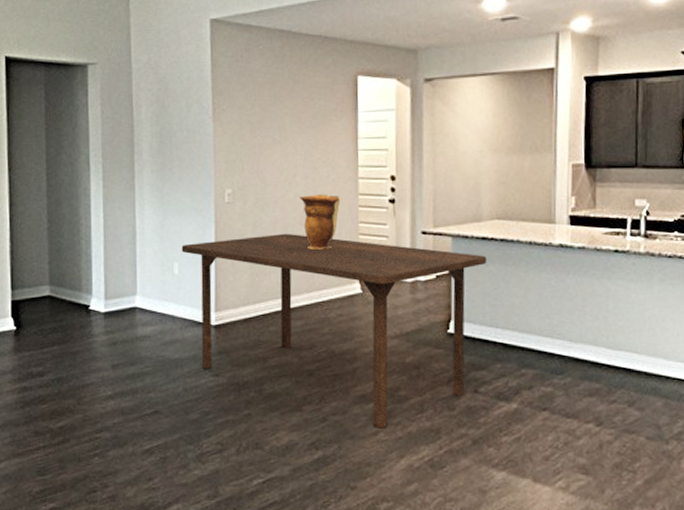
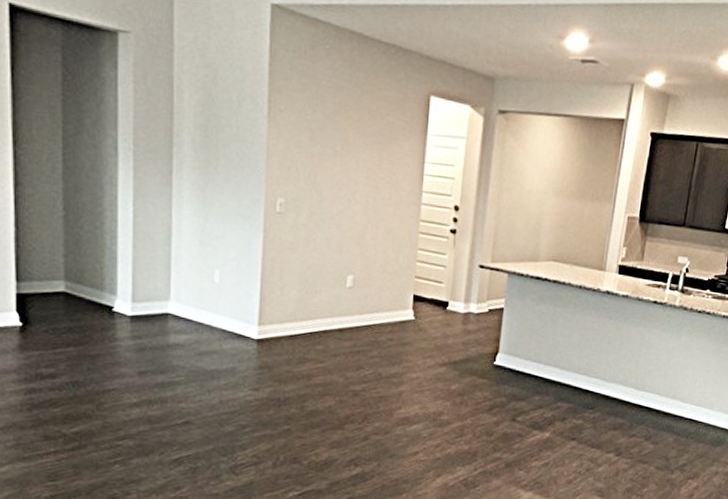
dining table: present [181,233,487,429] -> none [224,251,538,449]
decorative vase: present [300,193,341,250] -> none [358,215,401,273]

